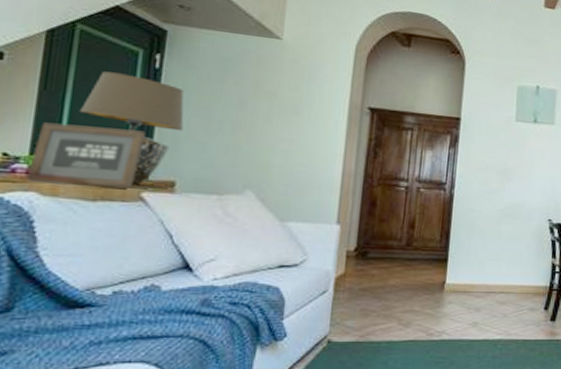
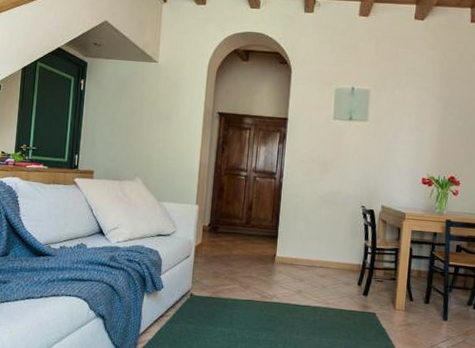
picture frame: present [25,122,146,189] -> none [13,131,76,176]
table lamp: present [79,71,184,186] -> none [40,94,98,174]

